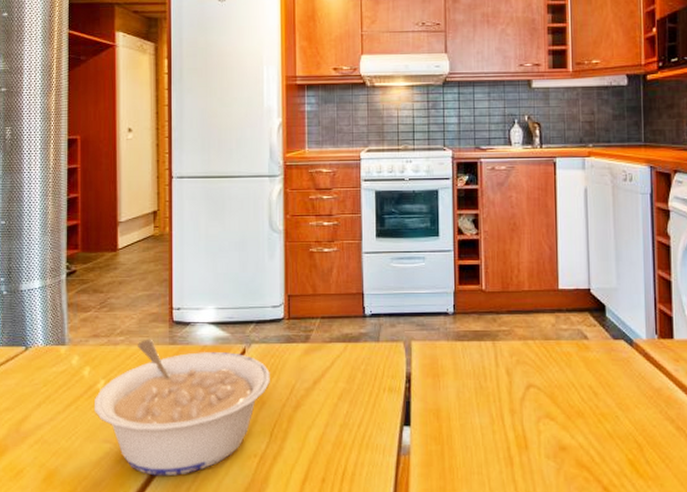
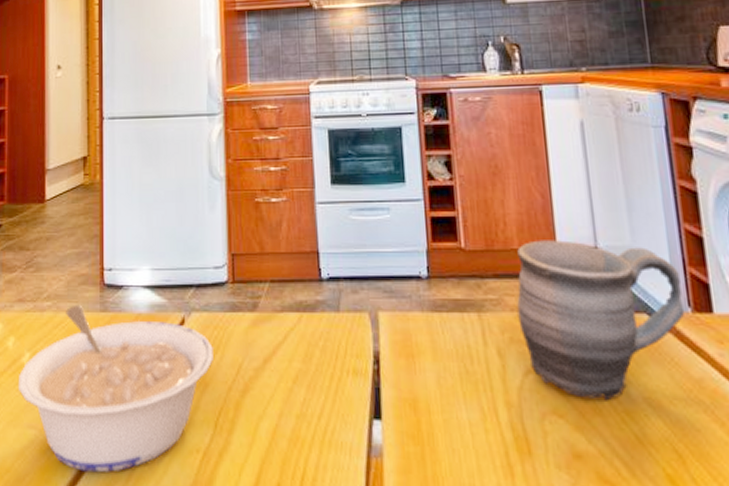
mug: none [524,283,653,407] -> present [517,240,685,401]

